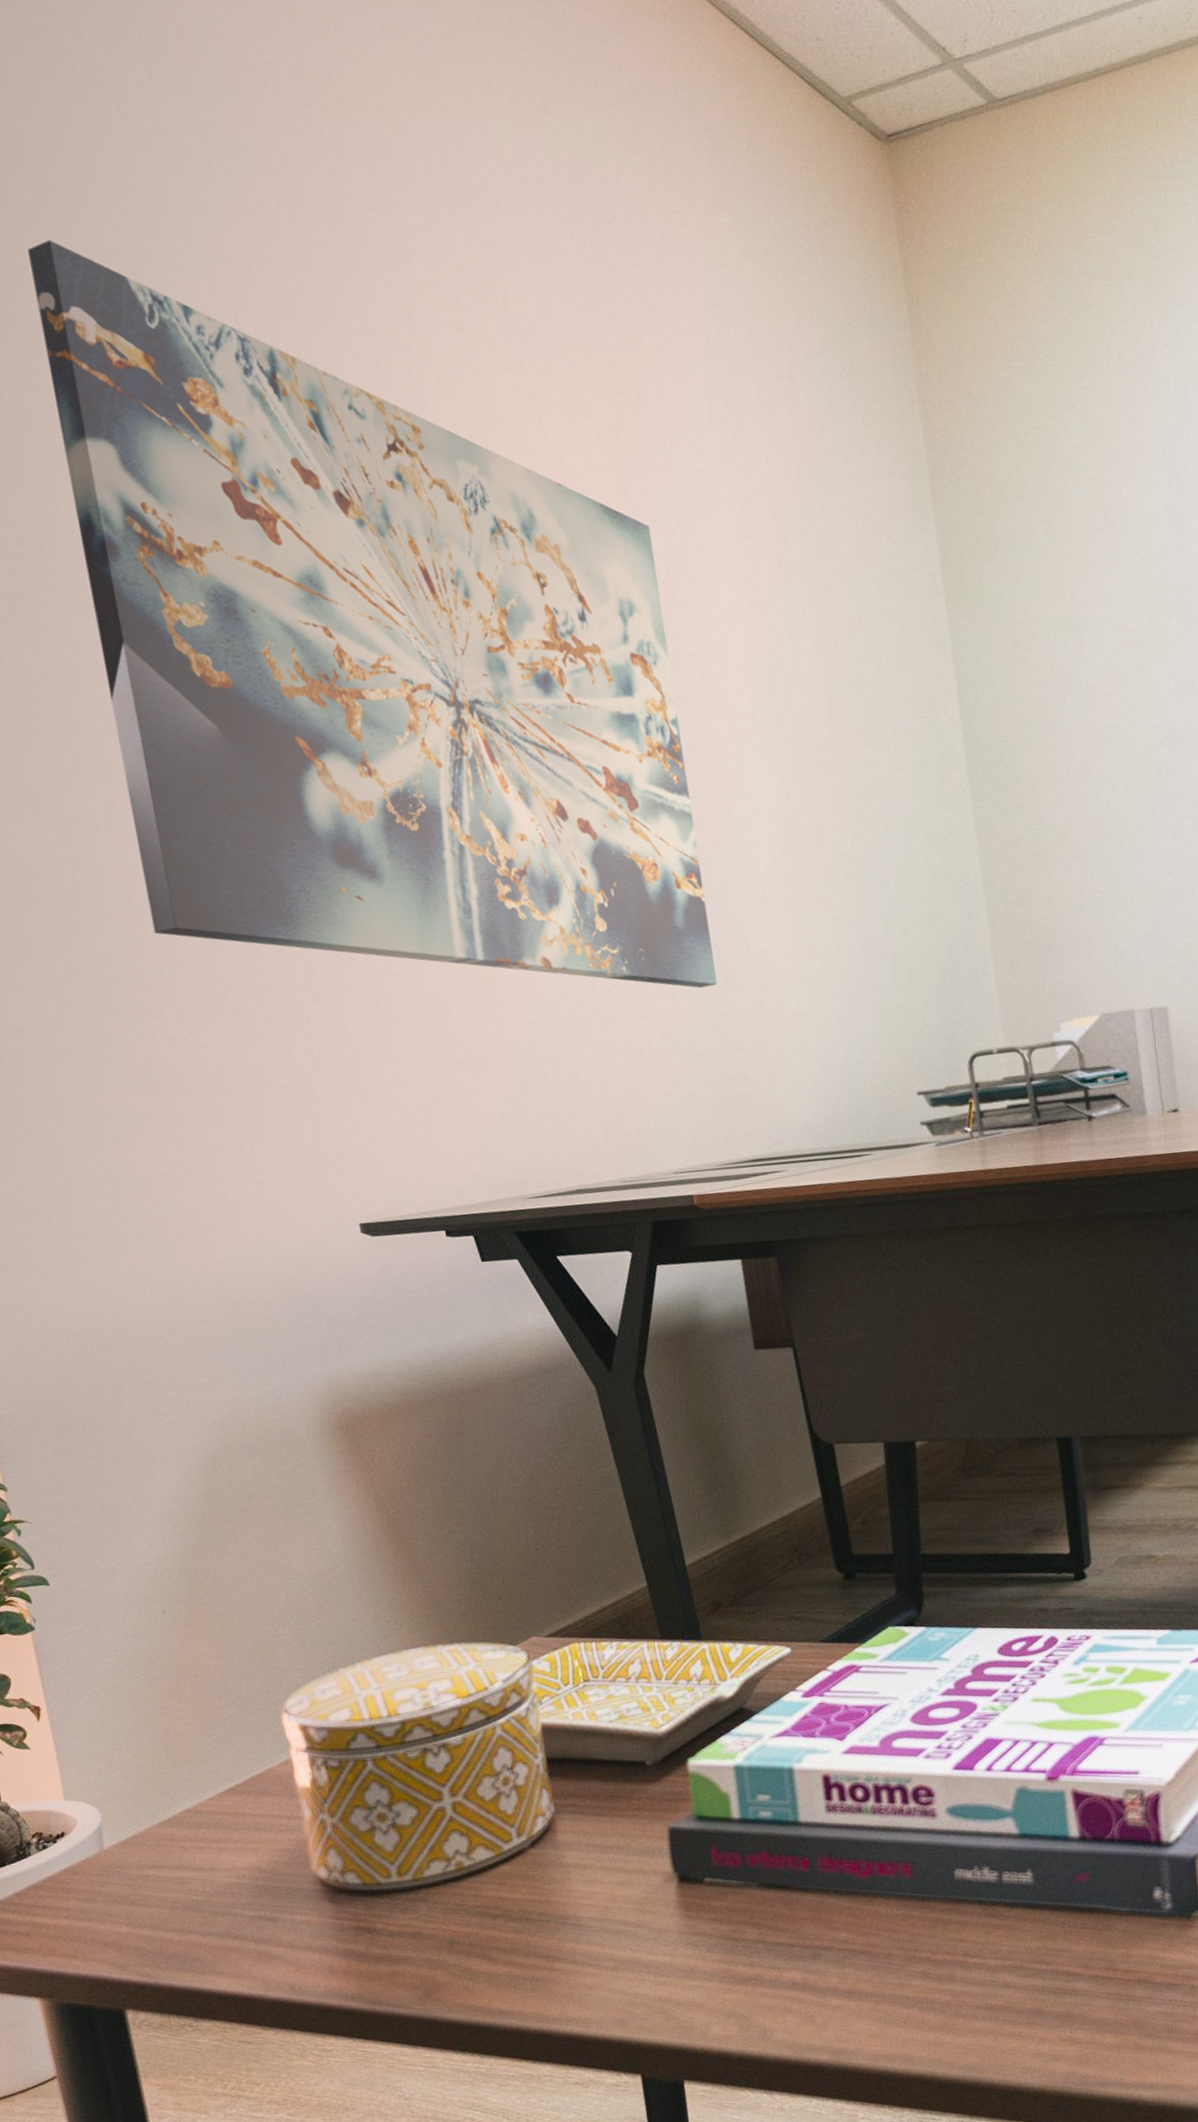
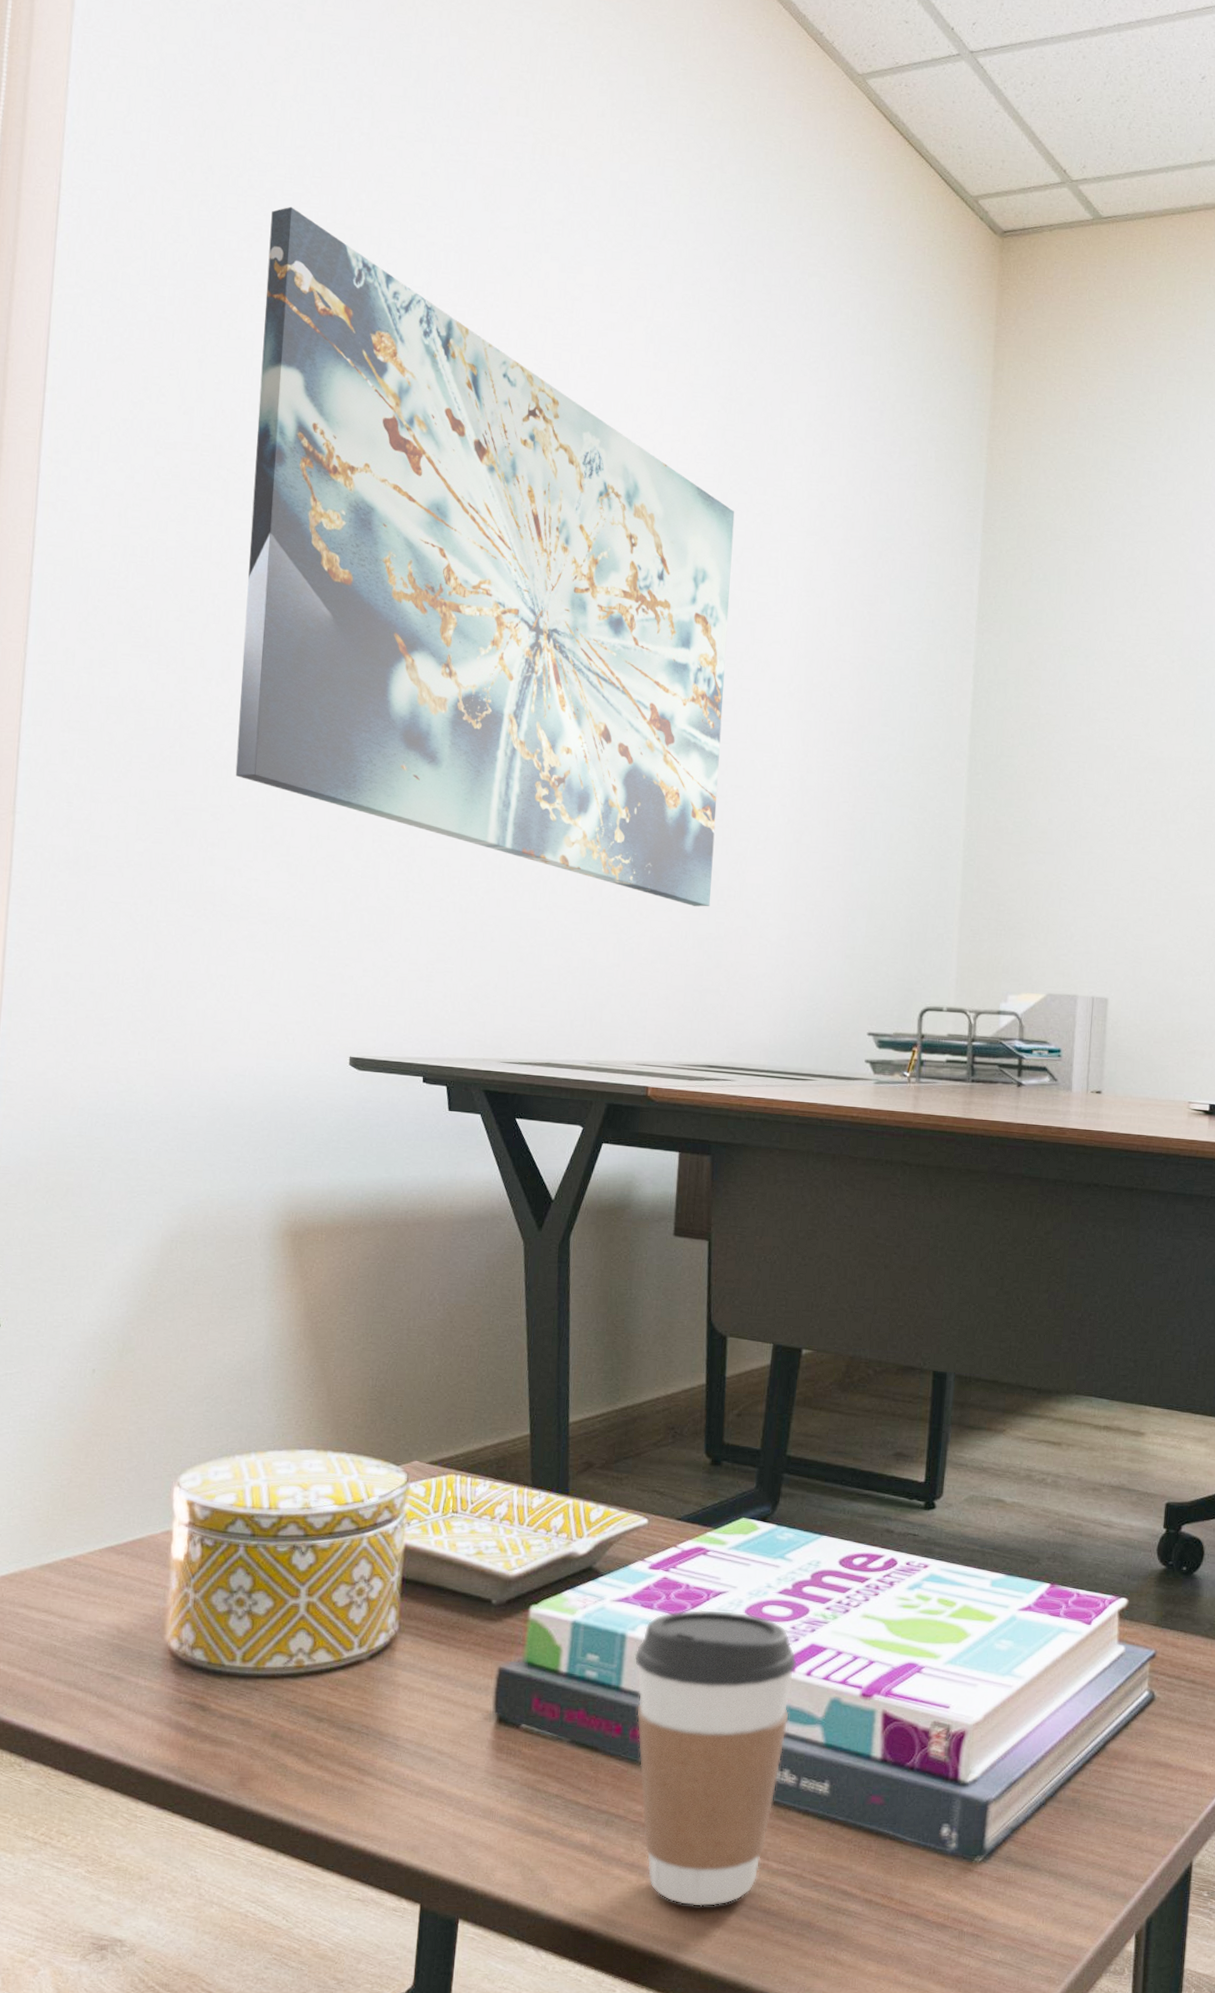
coffee cup: none [806,1721,980,2020] -> present [634,1609,797,1907]

